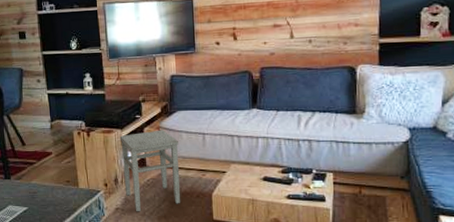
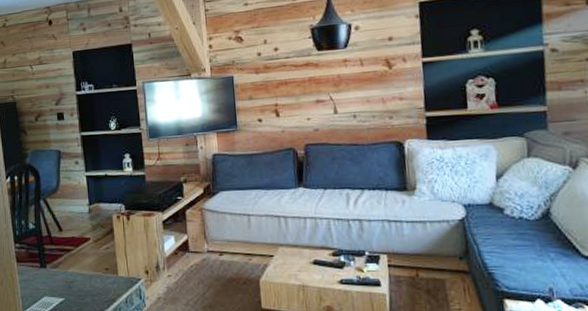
stool: present [119,130,181,212] -> none [160,211,226,302]

